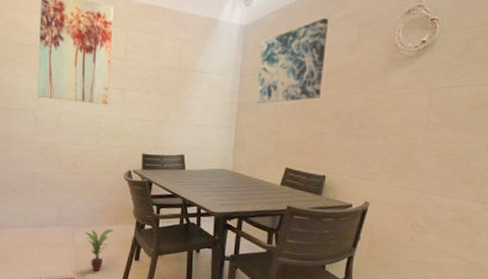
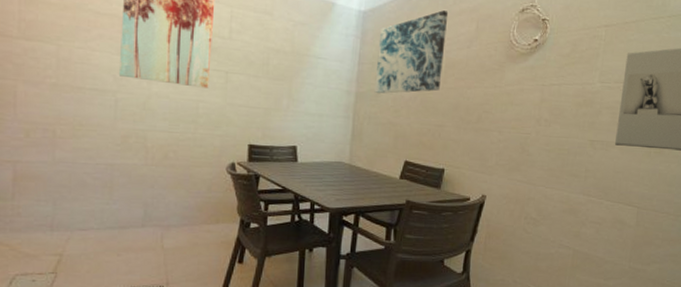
potted plant: present [85,229,114,272] -> none [177,228,213,279]

